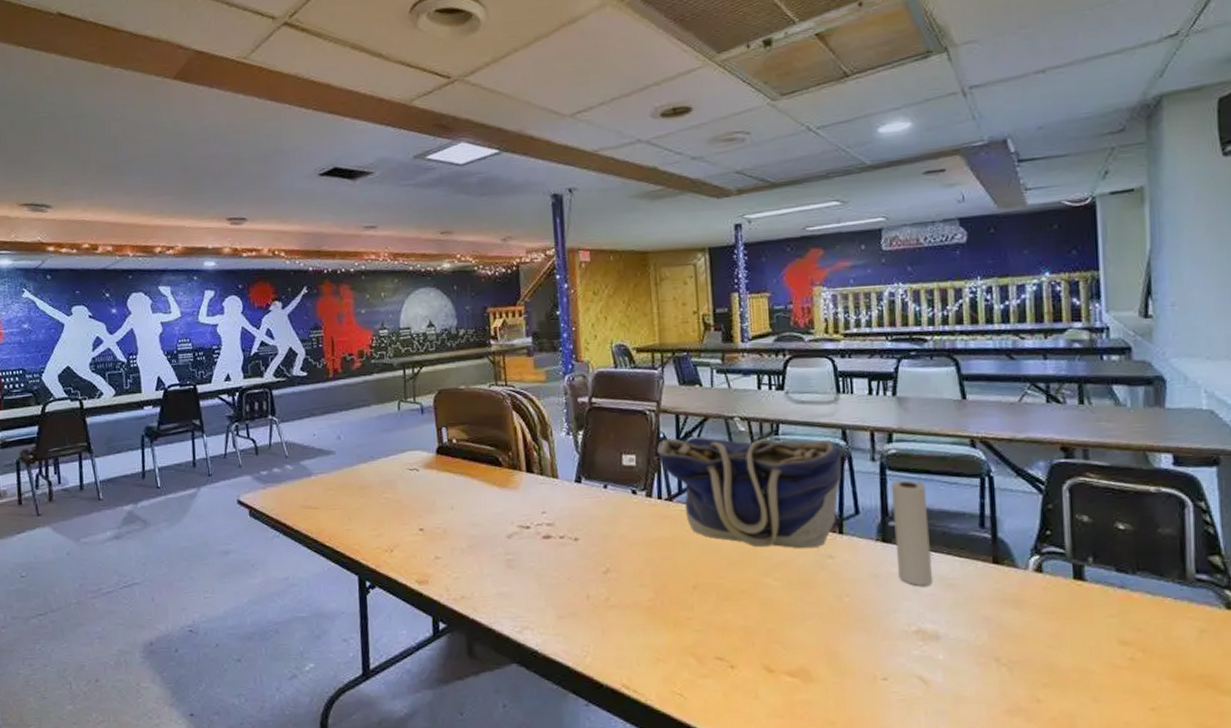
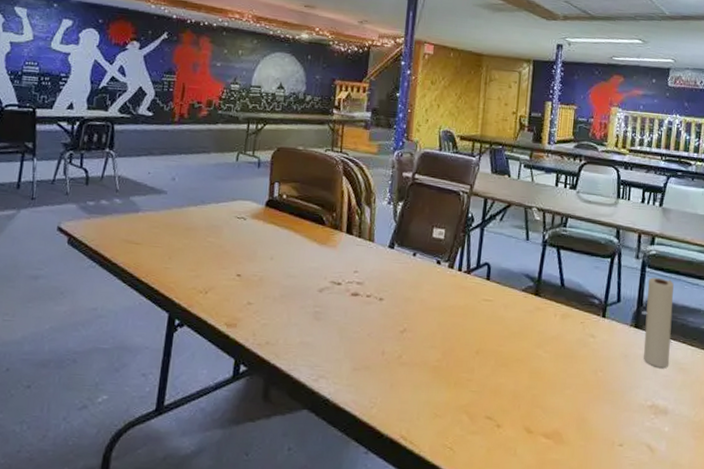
tote bag: present [657,437,842,548] -> none [464,218,614,327]

